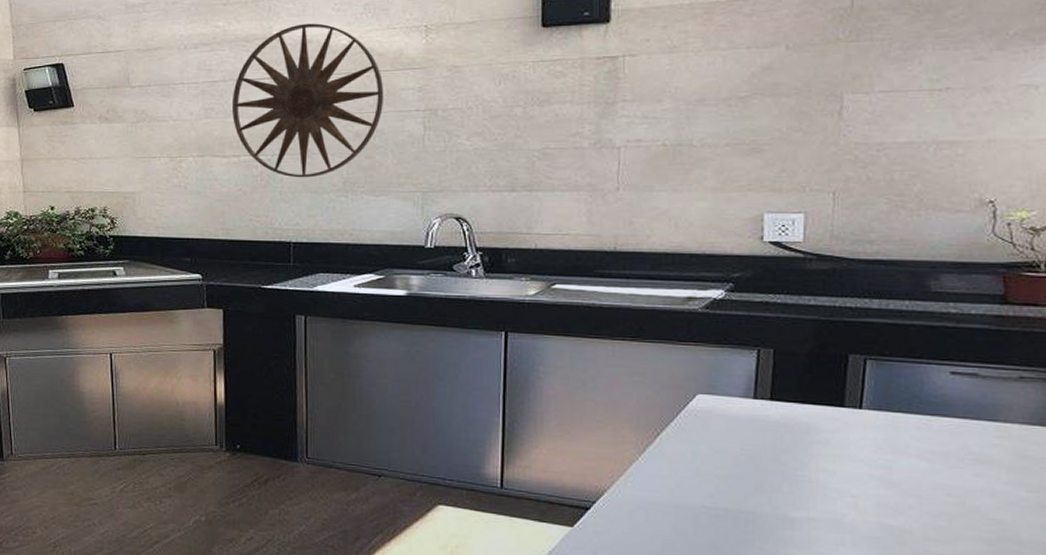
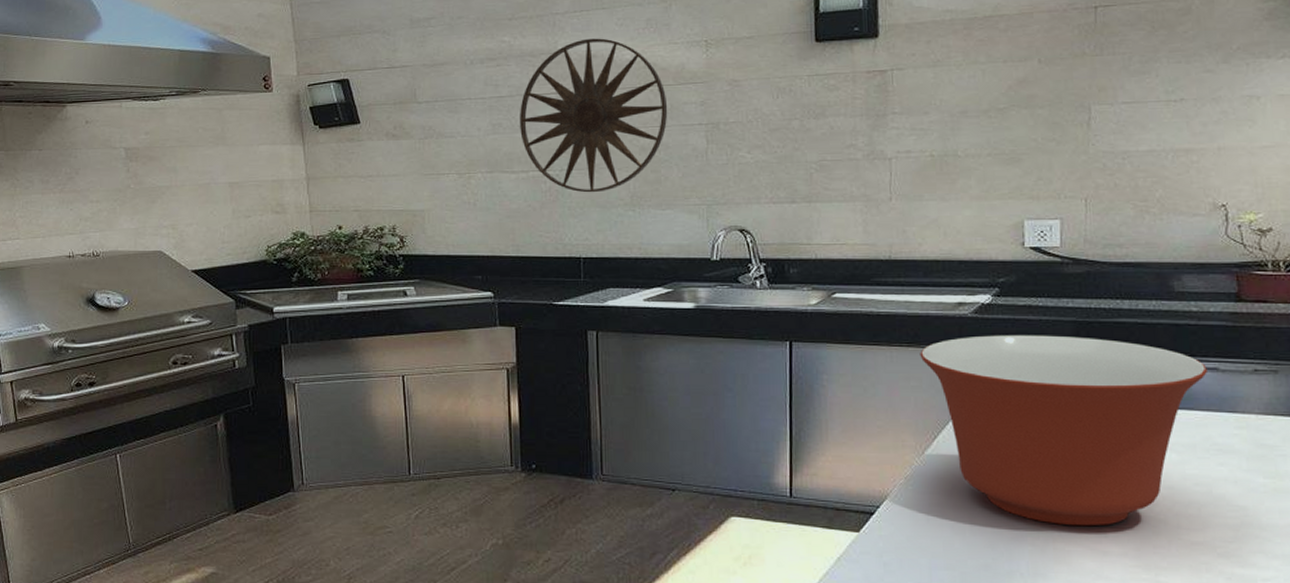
mixing bowl: none [644,331,965,533] -> present [919,335,1207,527]

